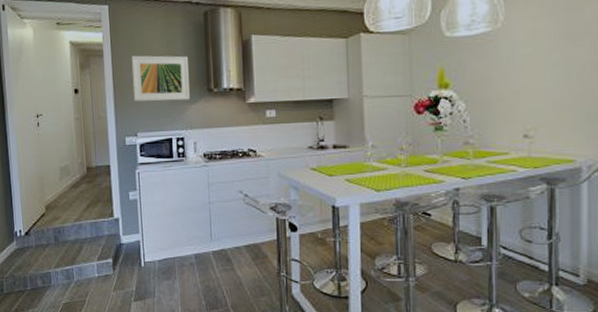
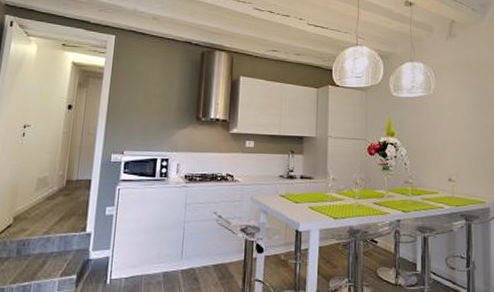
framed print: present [131,55,190,102] -> none [125,81,182,126]

